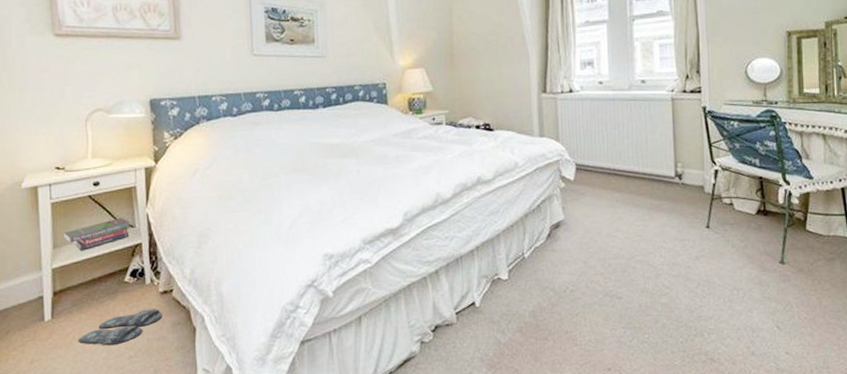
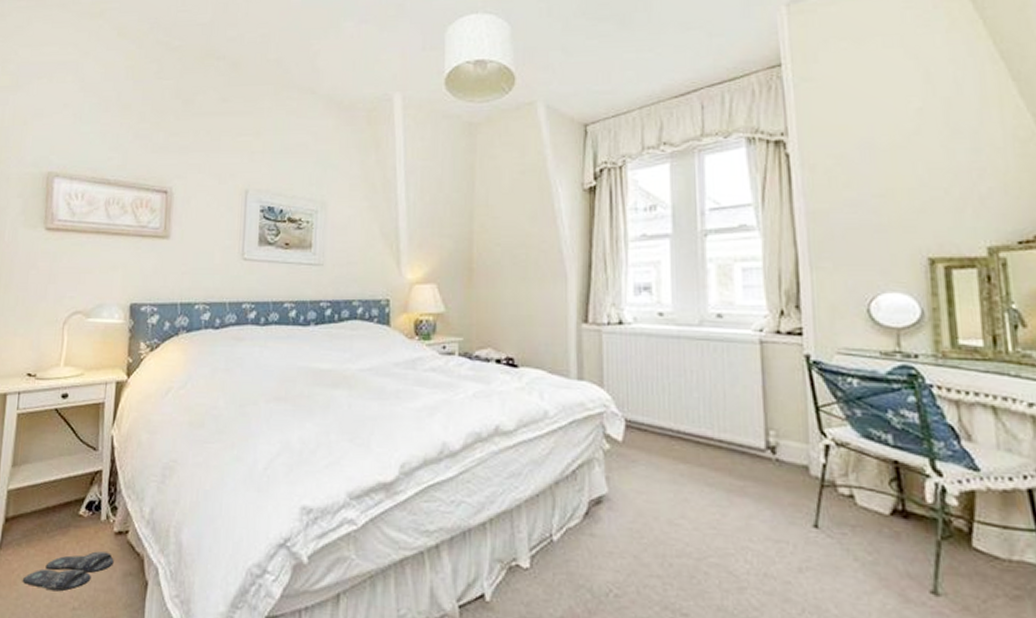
books: present [63,217,130,251] -> none [24,437,93,473]

